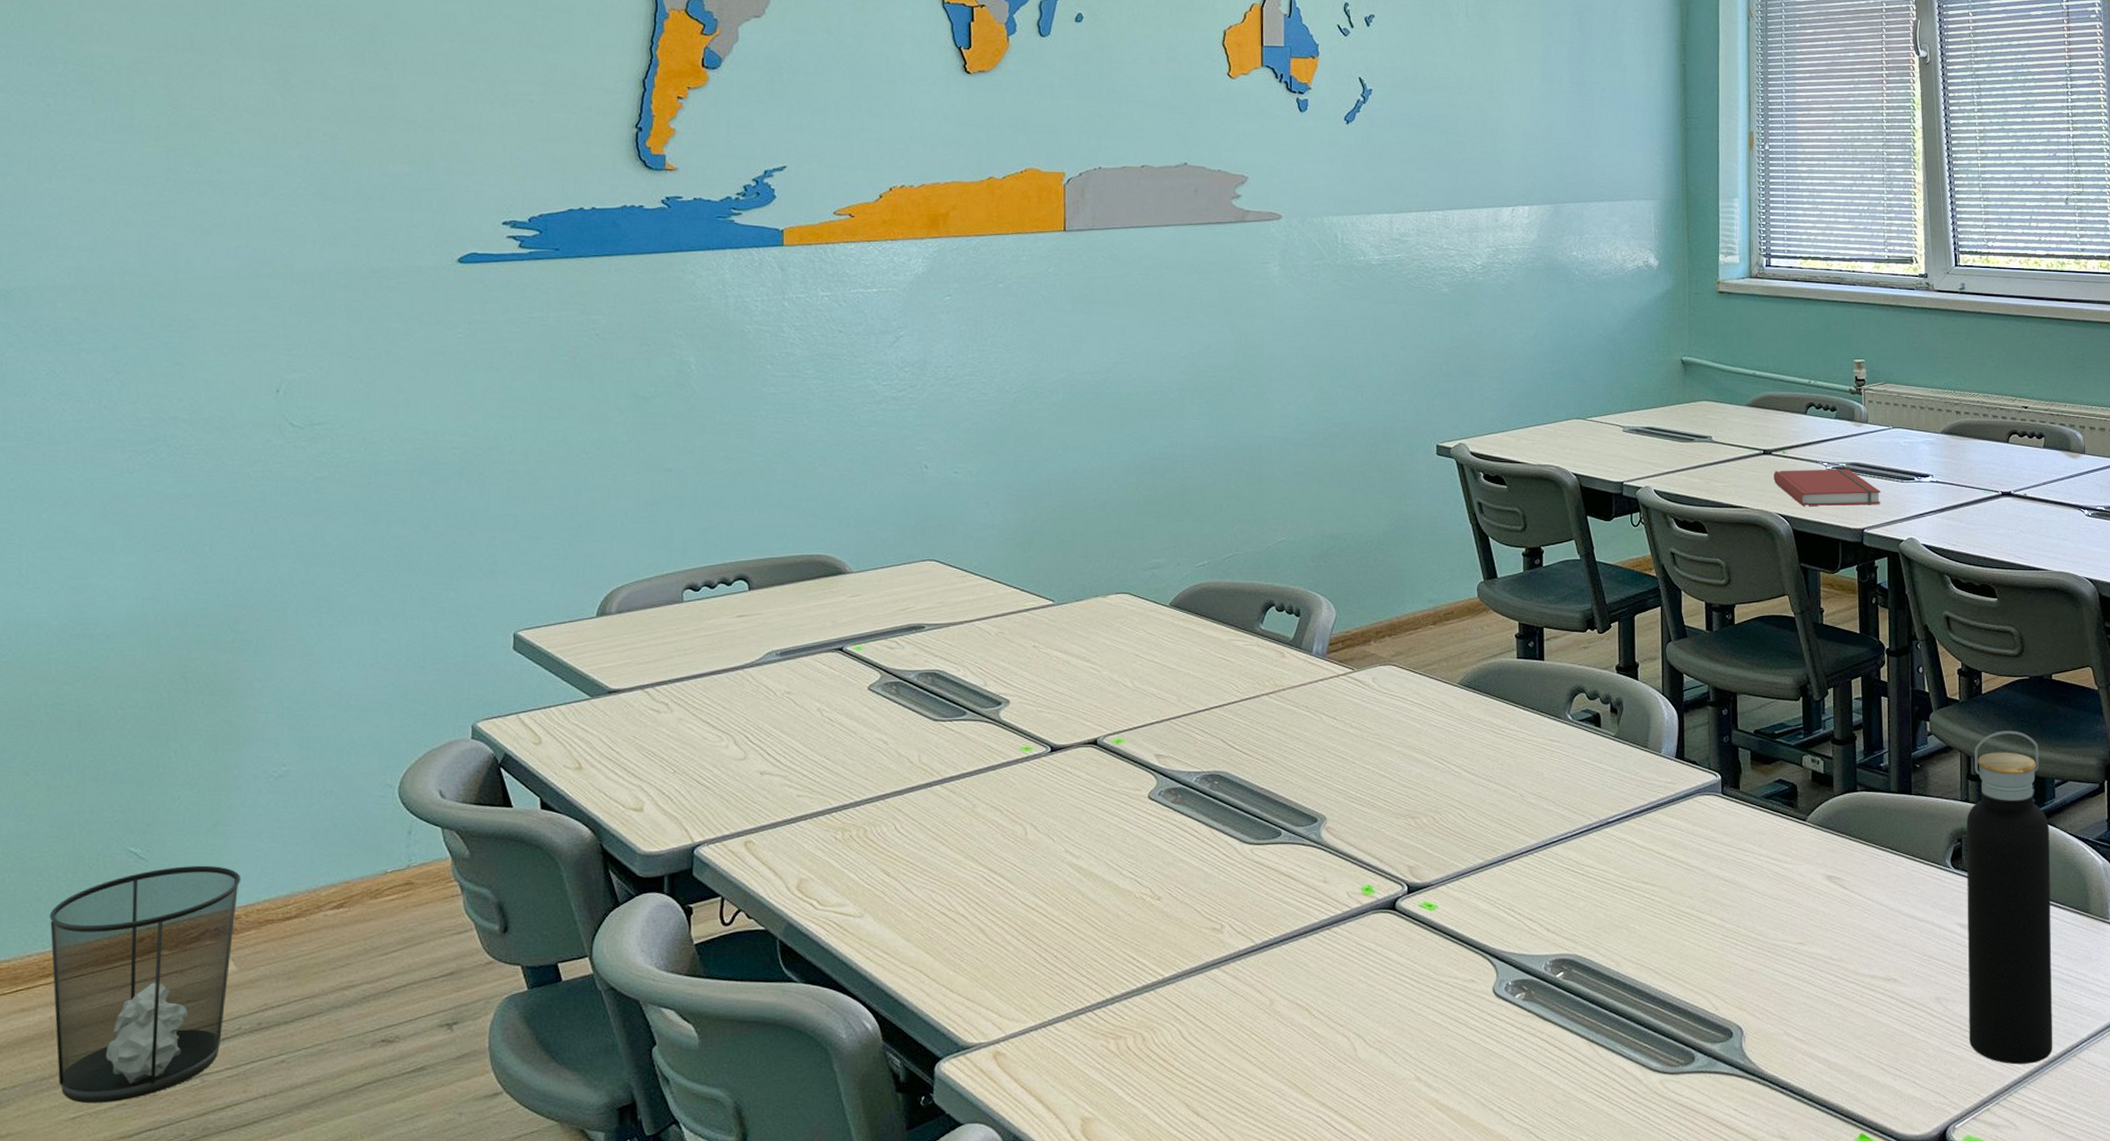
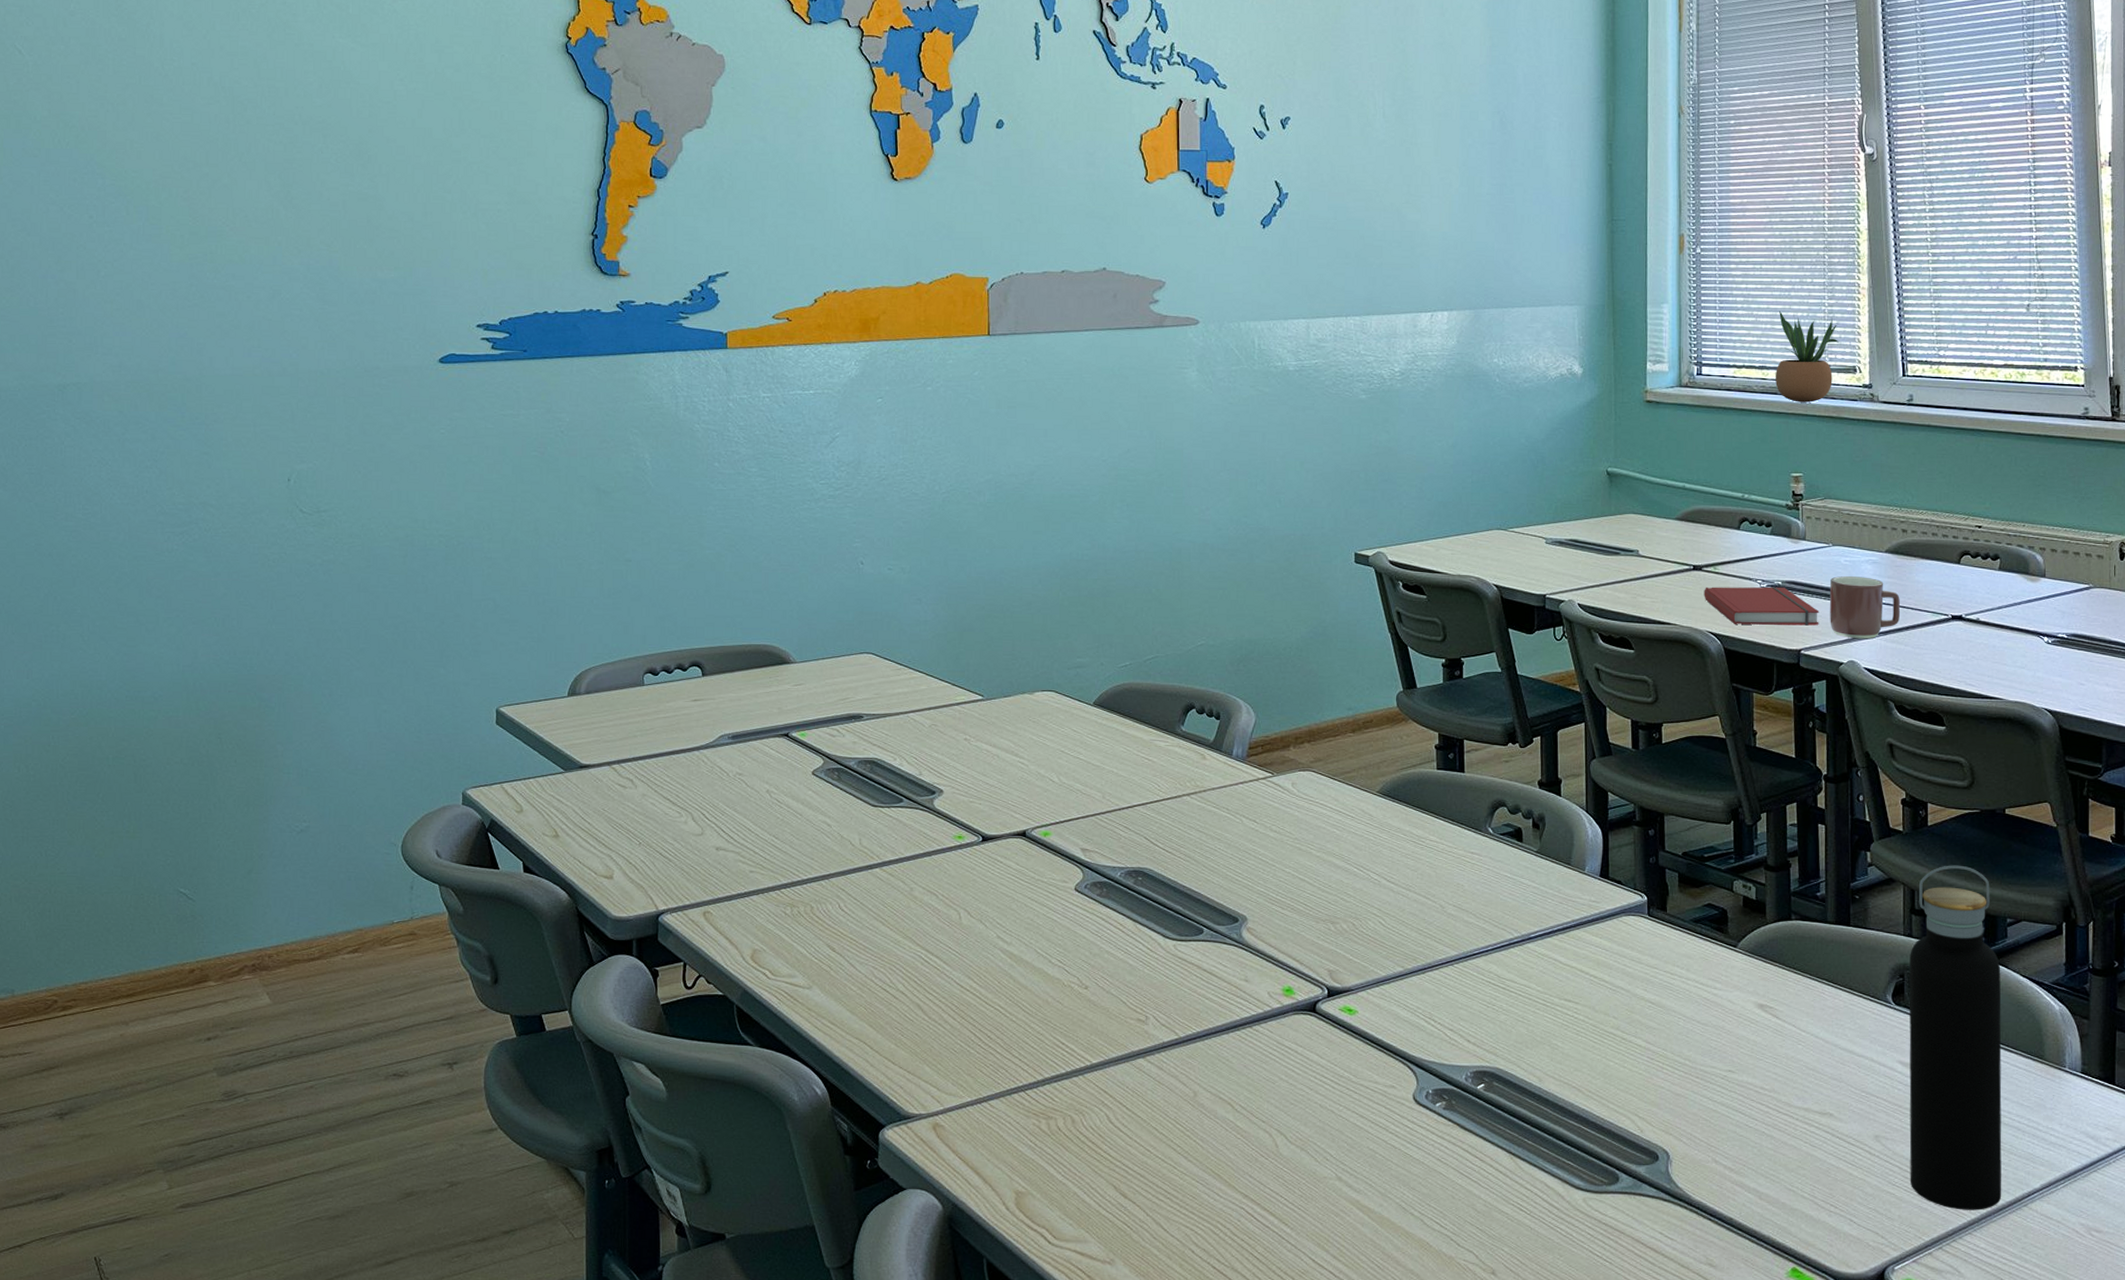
waste bin: present [49,865,242,1104] -> none [117,907,272,1113]
potted plant: none [1839,204,1897,292] -> present [1775,310,1839,403]
mug: none [1890,457,1955,517] -> present [1829,576,1900,639]

